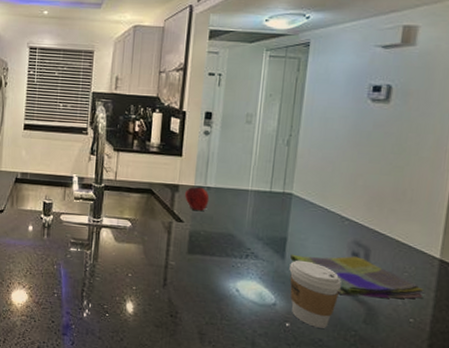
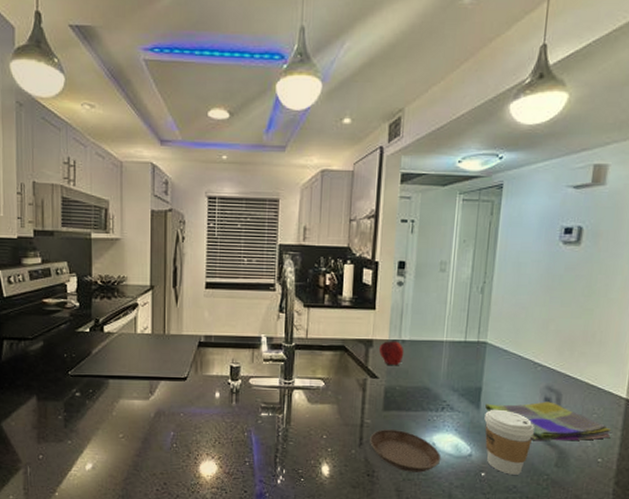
saucer: none [174,272,245,318] -> present [370,429,441,473]

